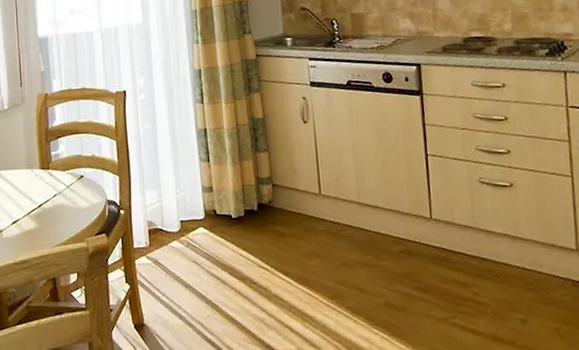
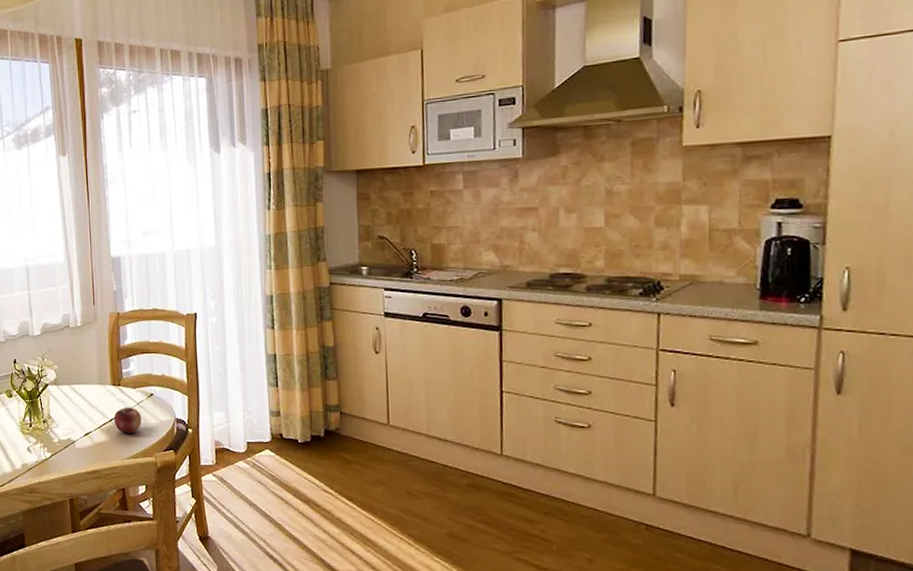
apple: none [43,190,72,219] -> present [114,406,142,434]

